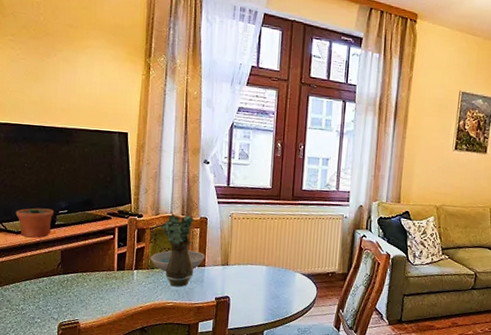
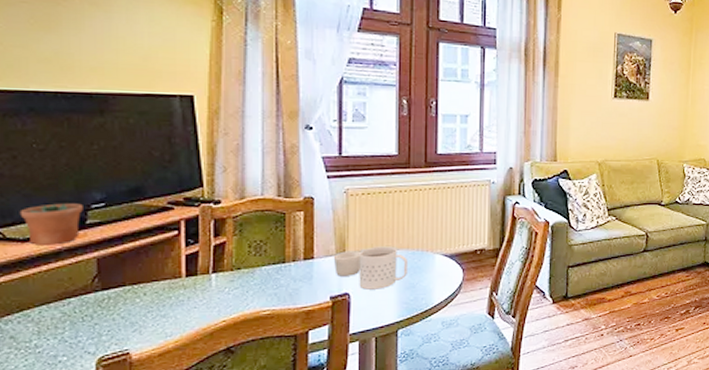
dish: present [150,250,205,272] -> none [234,240,312,271]
vase: present [161,211,194,287] -> none [249,192,298,289]
cup: none [219,263,240,283] -> present [333,251,361,276]
mug: none [237,261,274,296] -> present [359,246,407,290]

